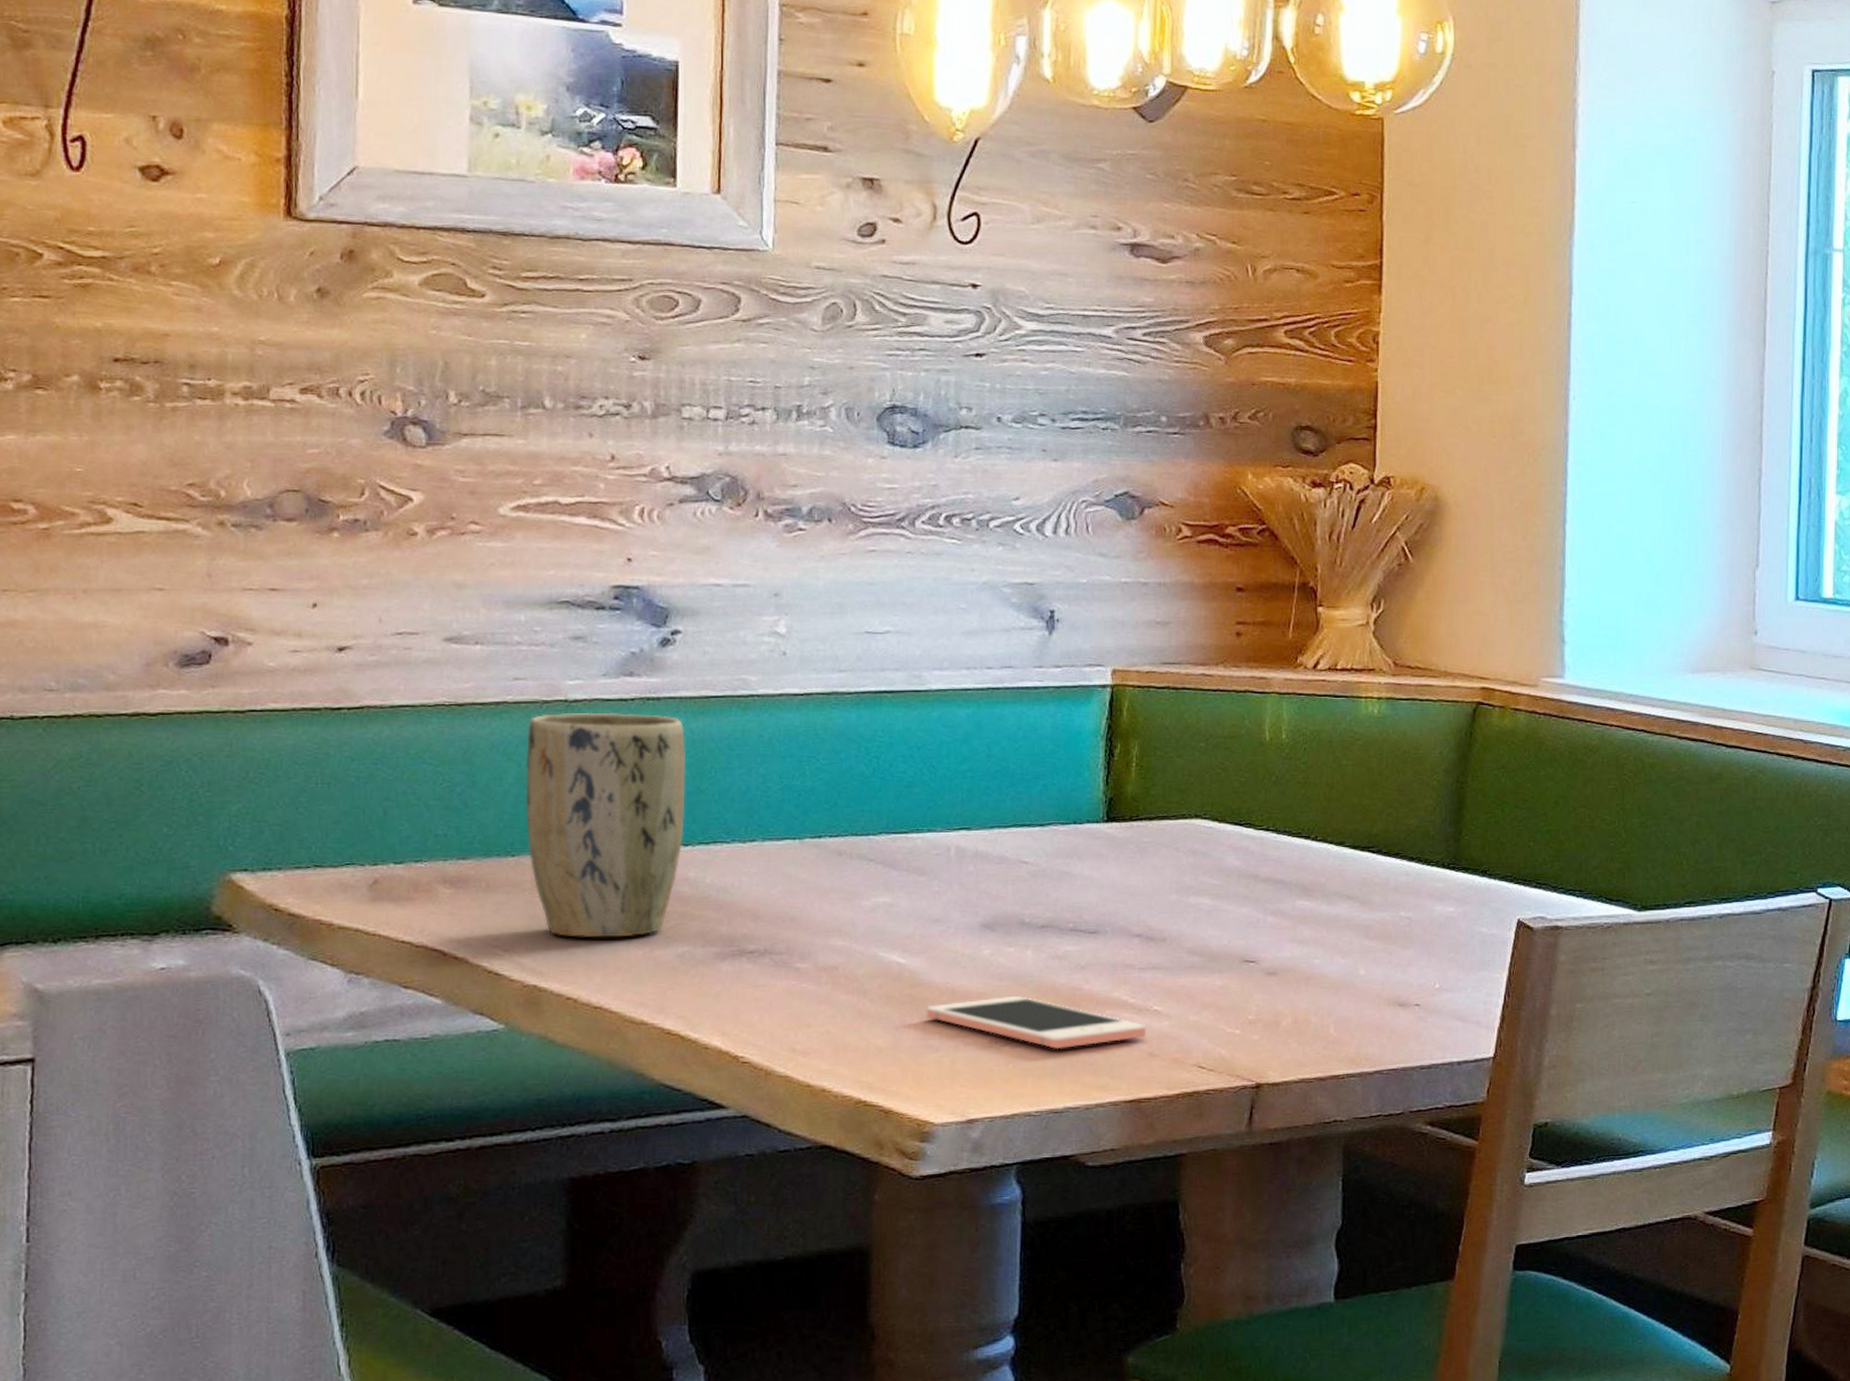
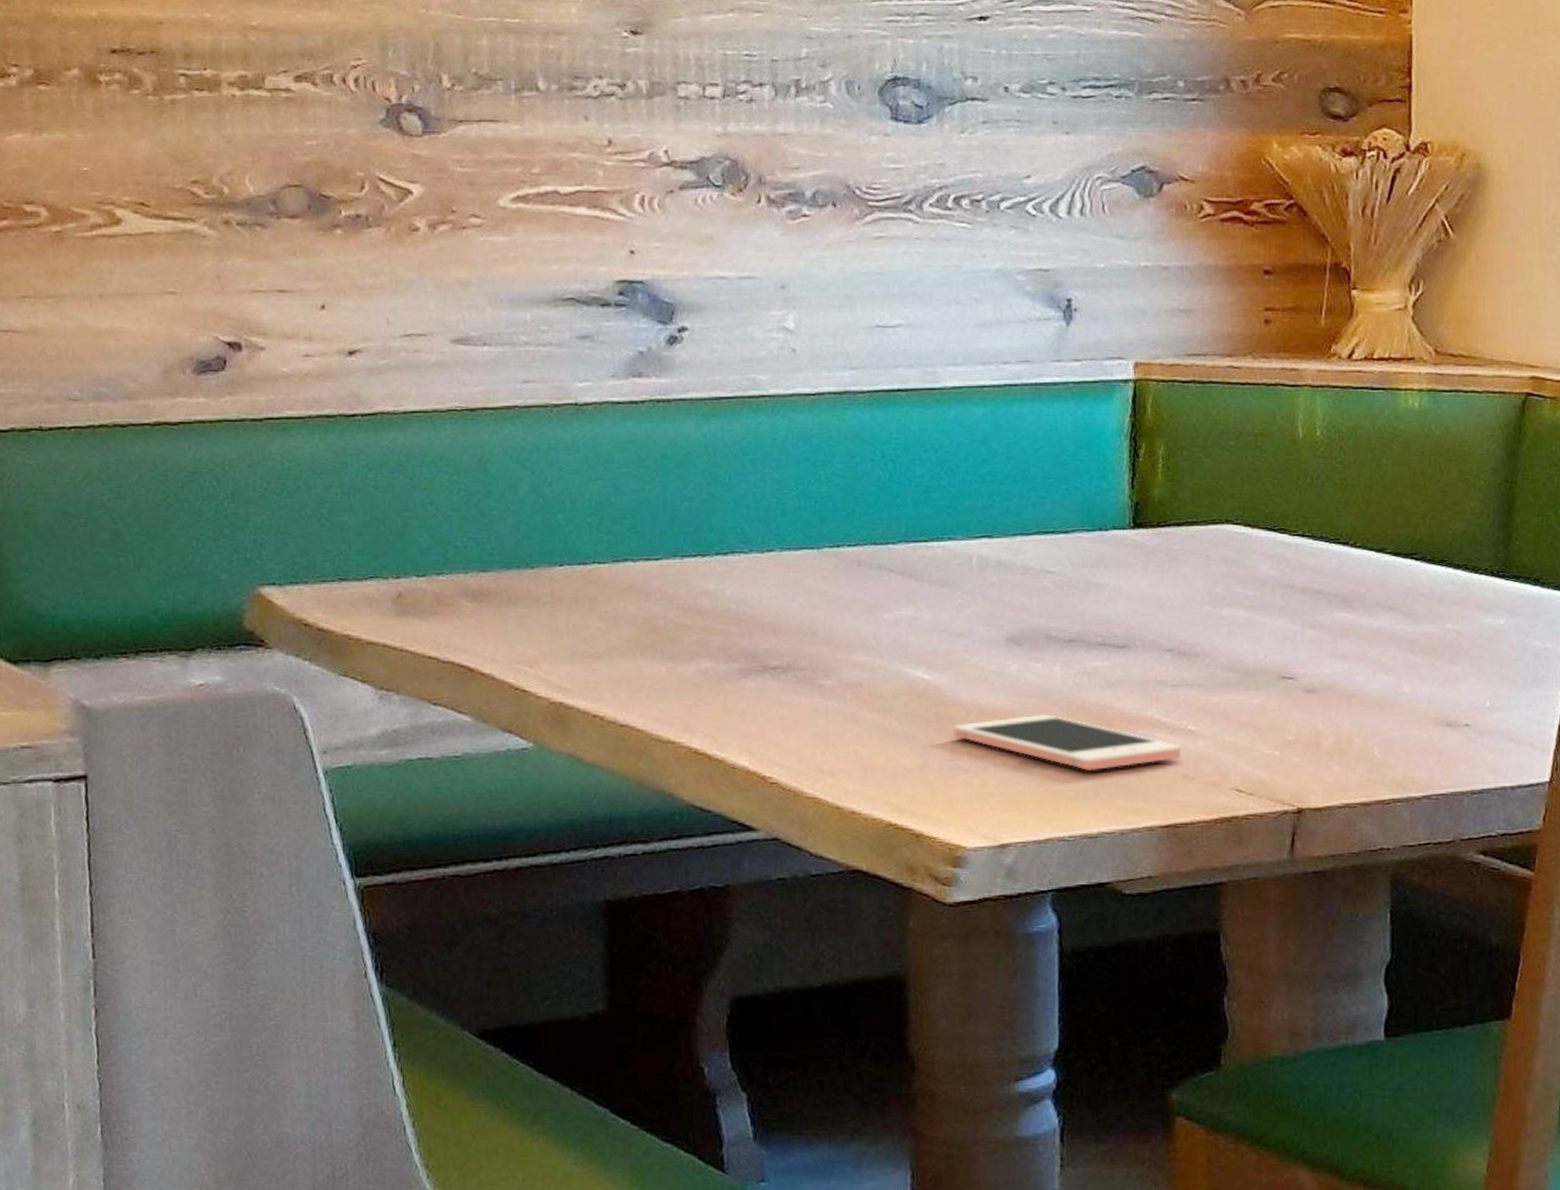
plant pot: present [525,712,686,938] -> none [539,415,702,653]

